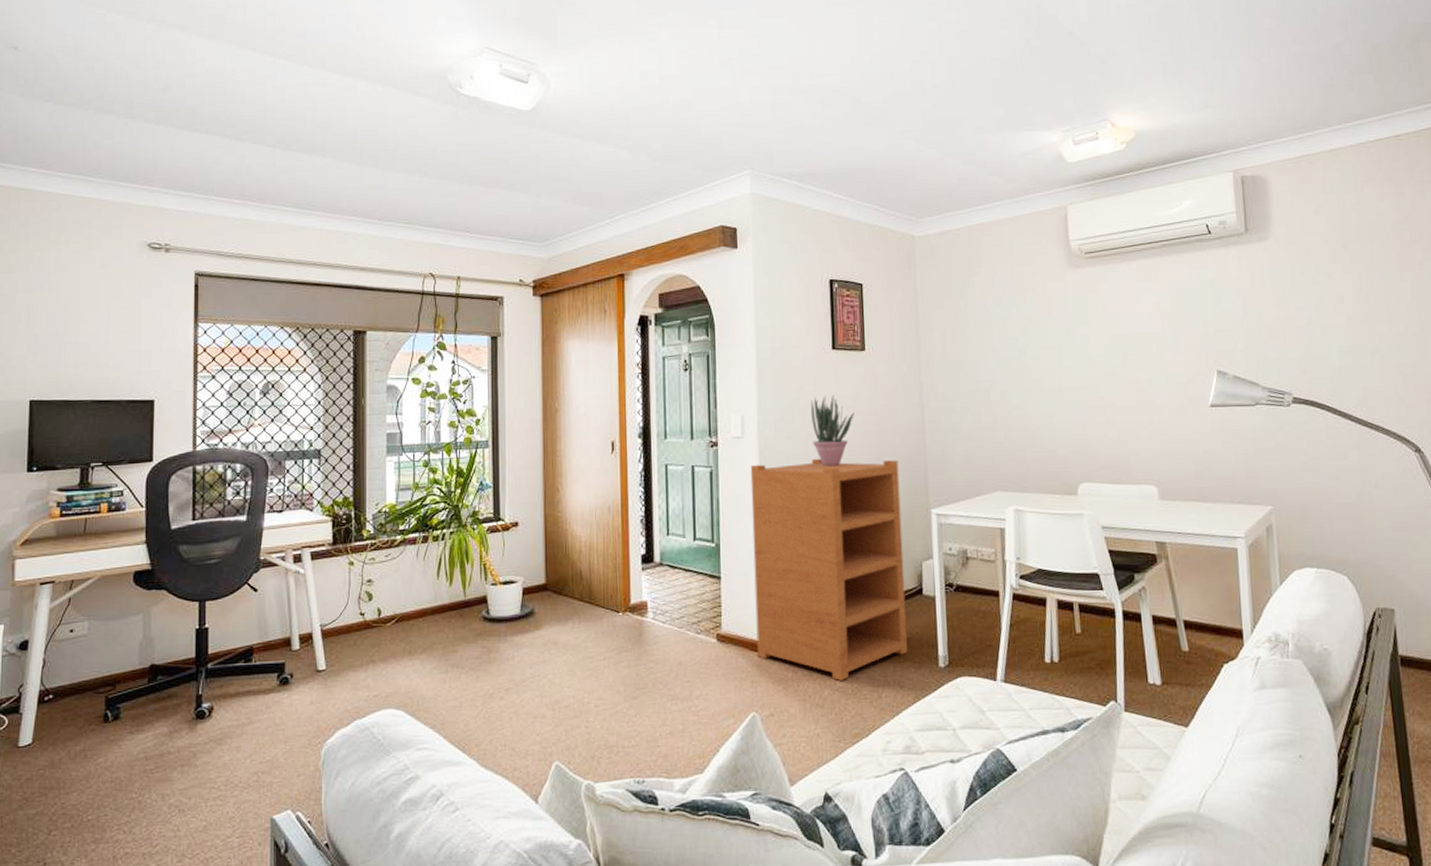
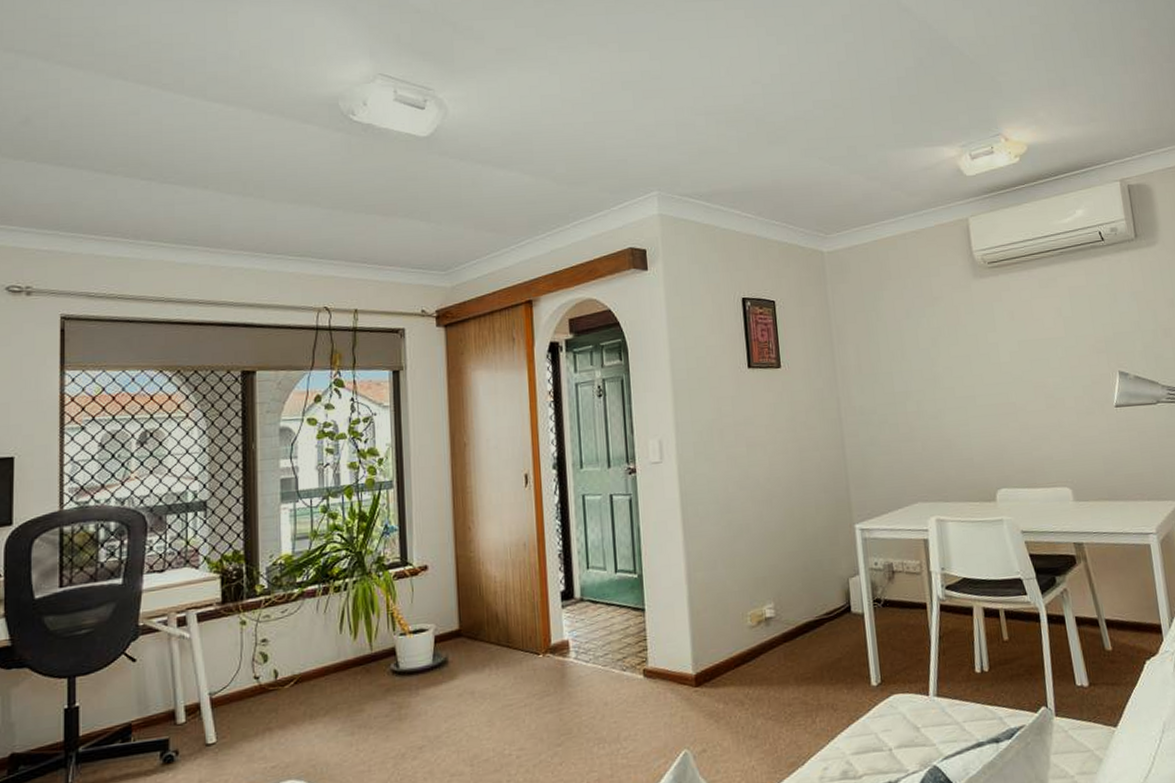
cupboard: present [750,458,908,681] -> none [670,477,840,708]
potted plant: present [811,395,854,467] -> none [729,414,774,488]

